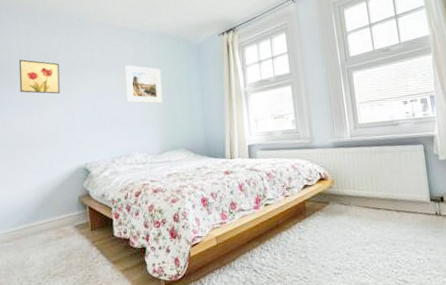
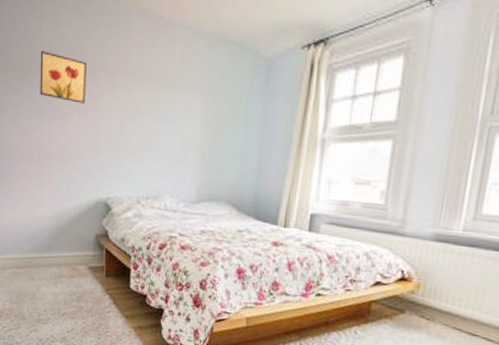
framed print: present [125,65,163,104] -> none [163,77,213,137]

